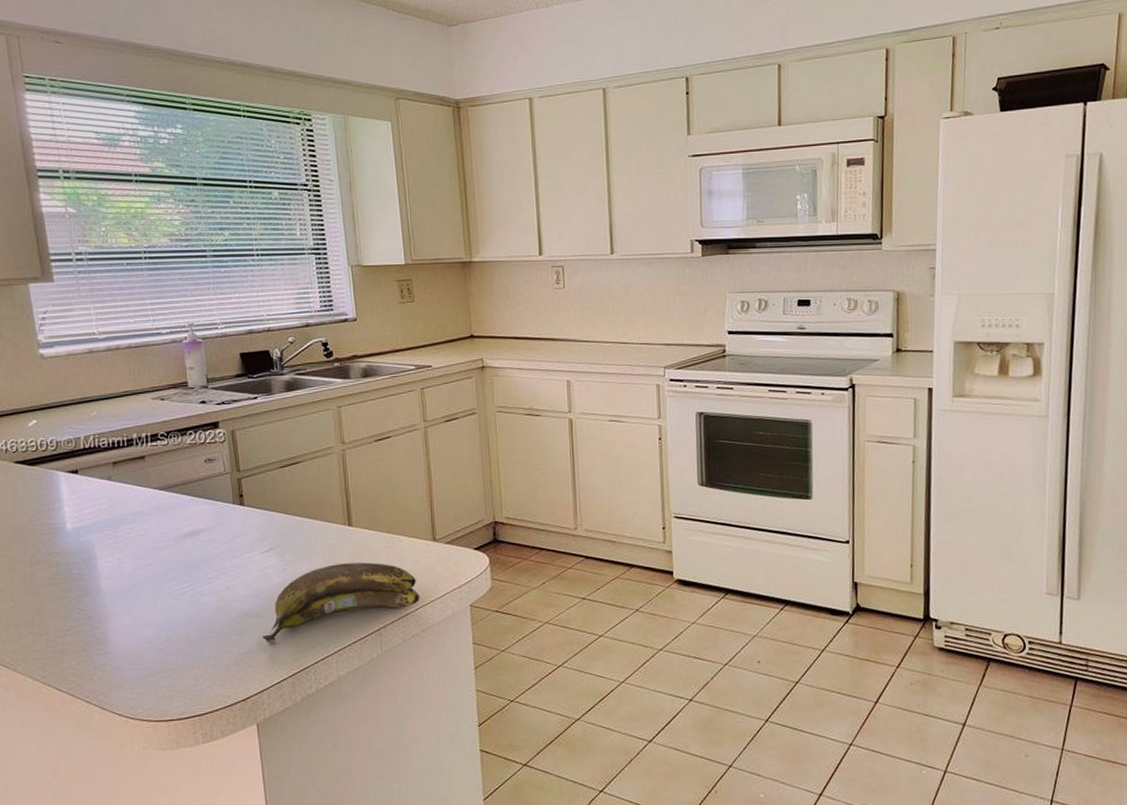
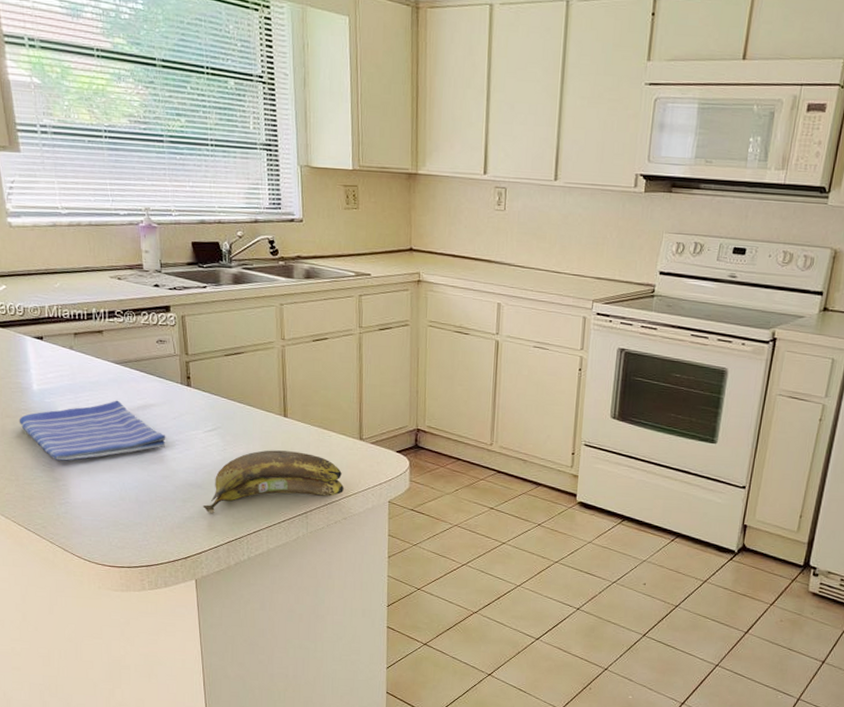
dish towel: none [50,529,218,606] -> present [19,400,166,461]

